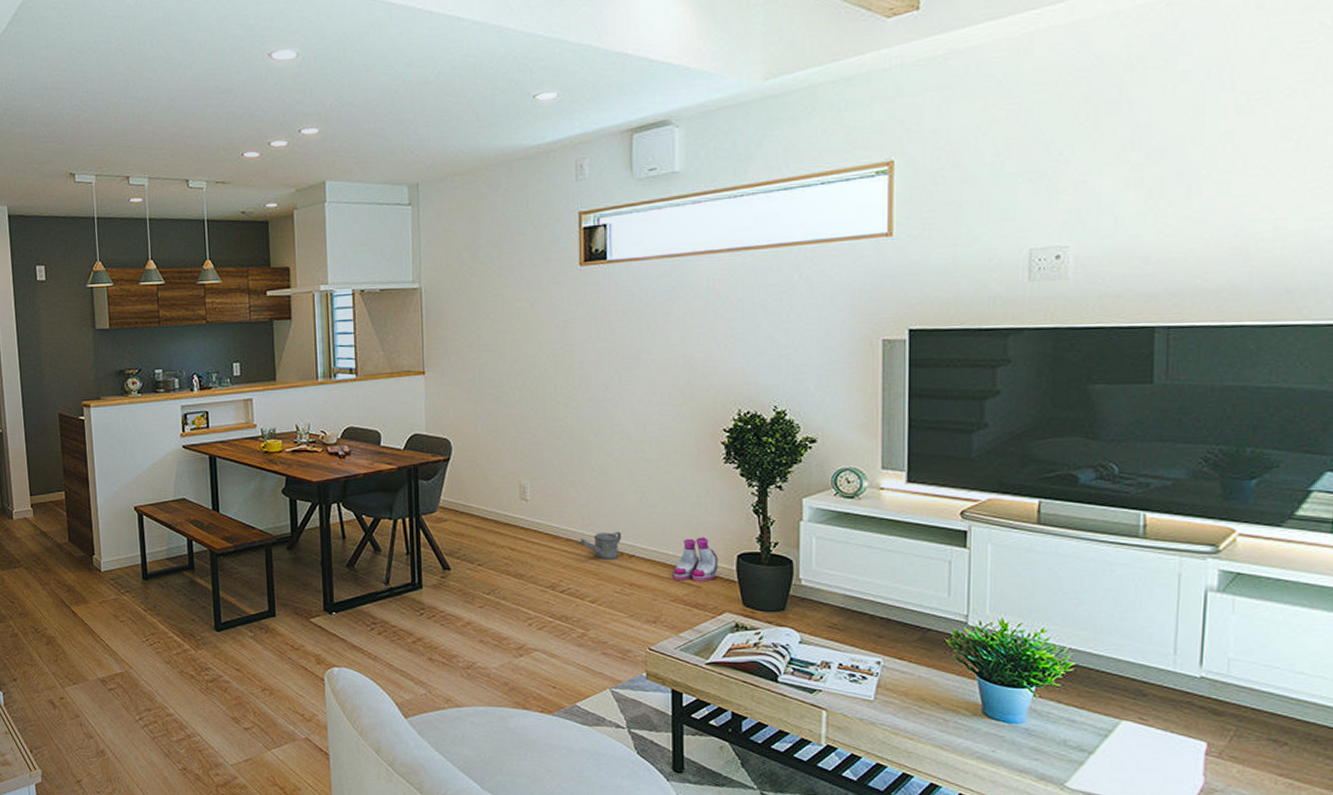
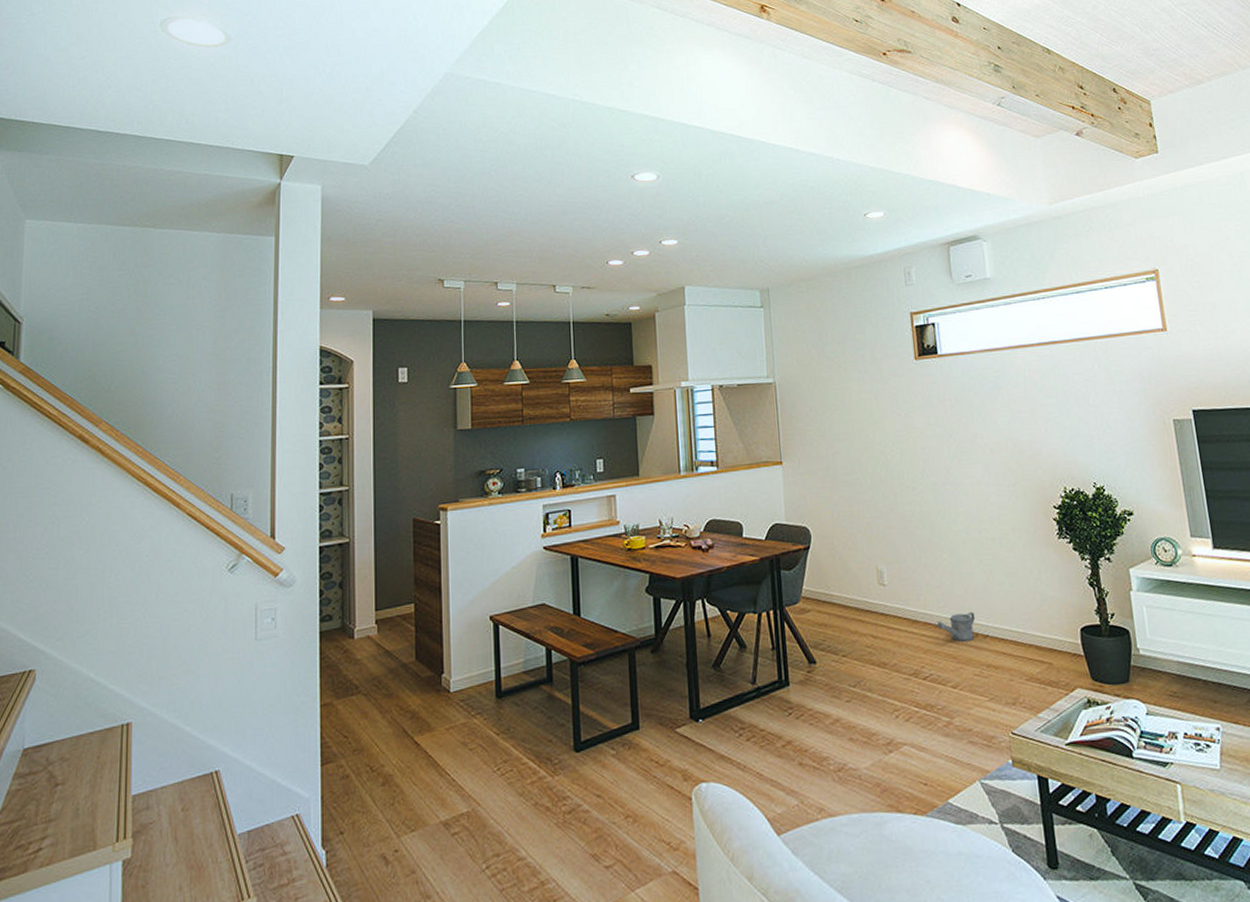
boots: present [672,537,718,582] -> none [1024,612,1065,659]

